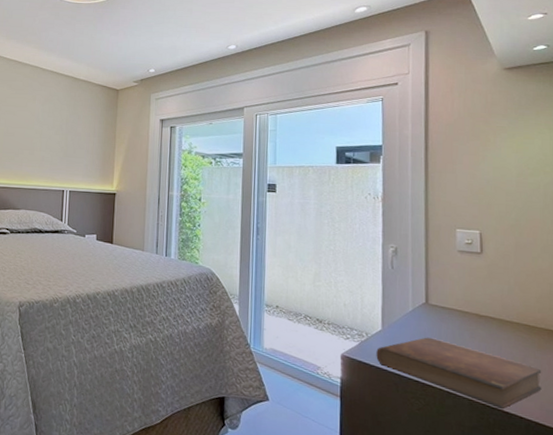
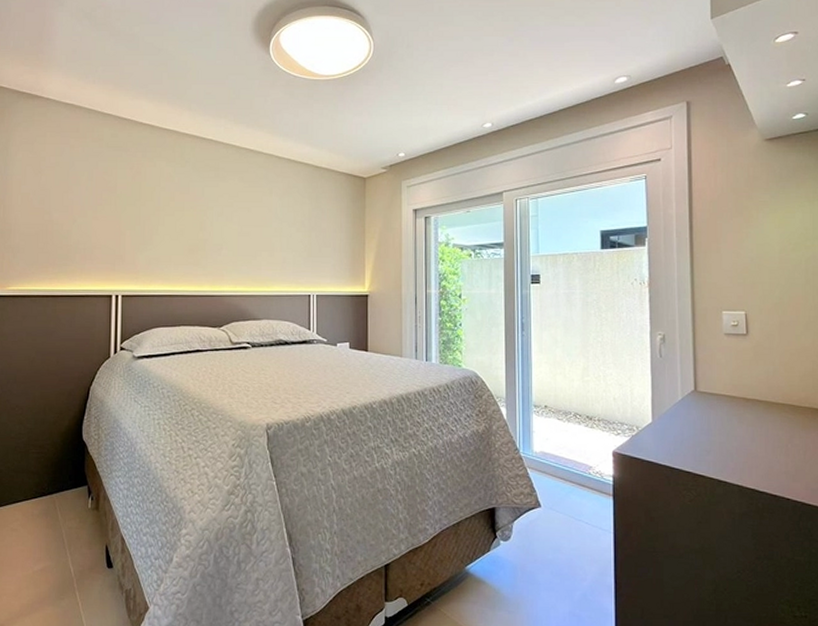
bible: present [376,337,542,410] -> none [647,426,807,493]

